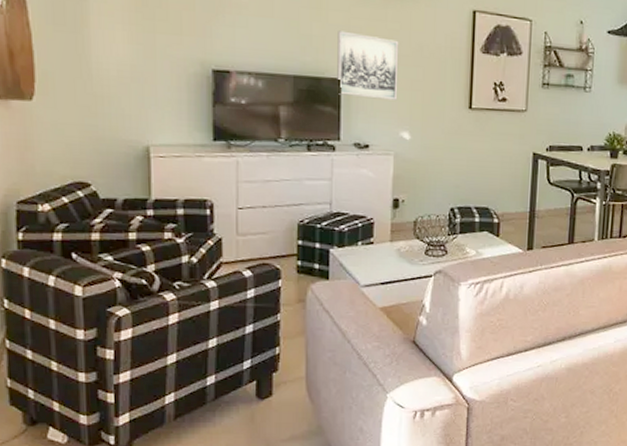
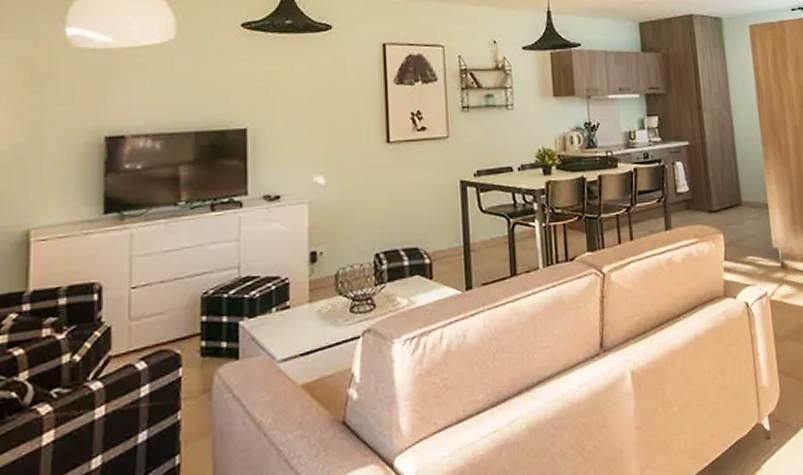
wall art: present [337,30,399,100] -> none [242,79,309,146]

